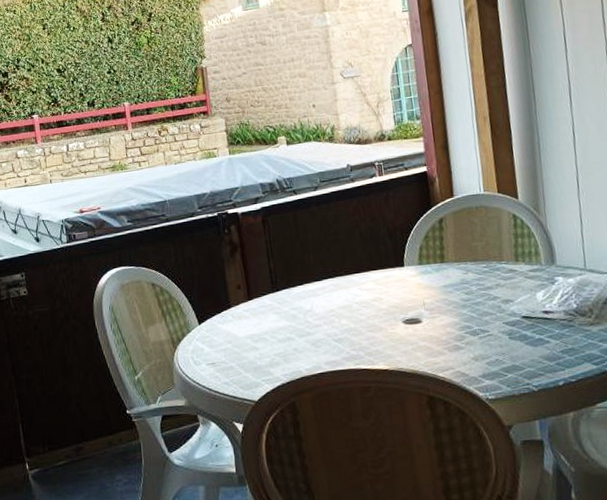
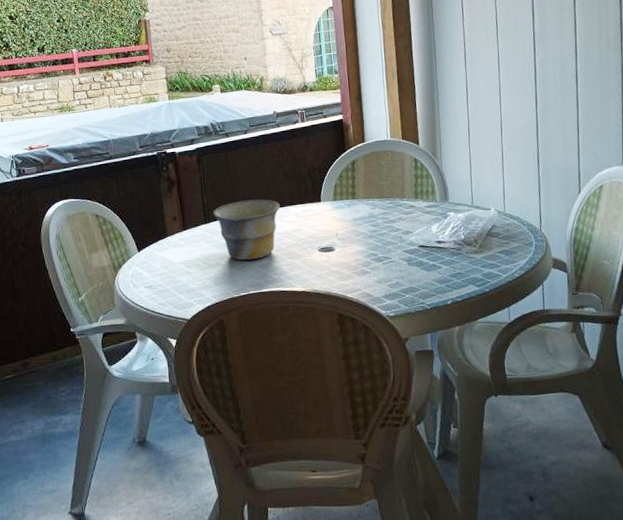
bowl: none [281,264,357,335] -> present [213,199,280,261]

